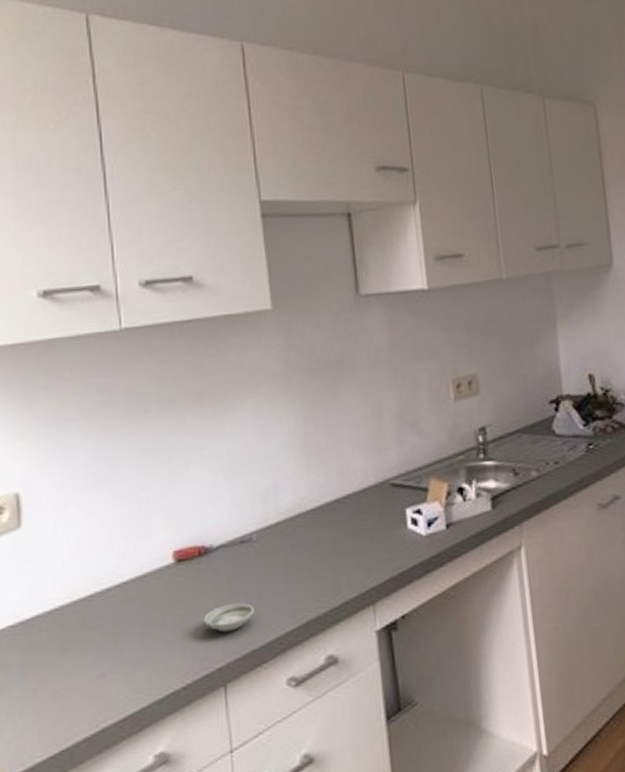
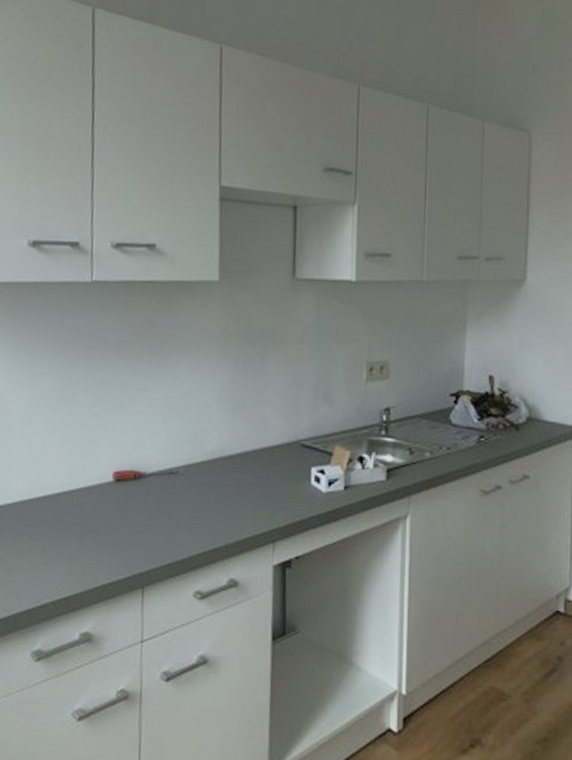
saucer: present [203,603,254,632] -> none [132,522,174,545]

